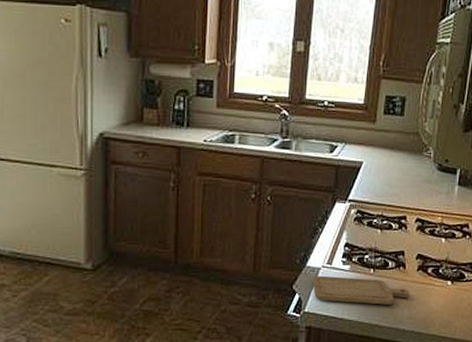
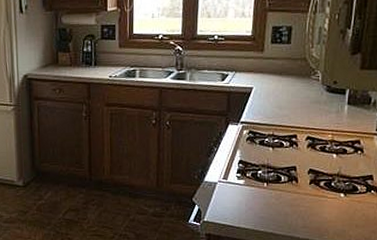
chopping board: present [312,275,410,305] -> none [210,189,303,215]

